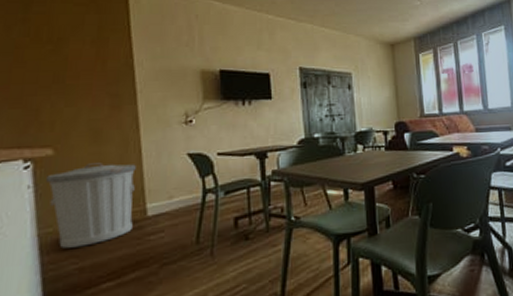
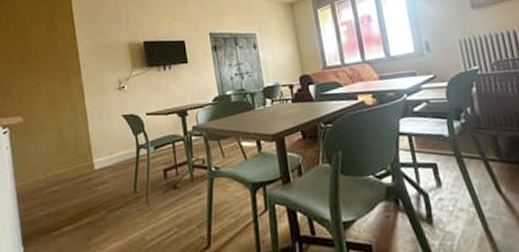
trash can: present [46,163,136,248] -> none [19,126,84,198]

